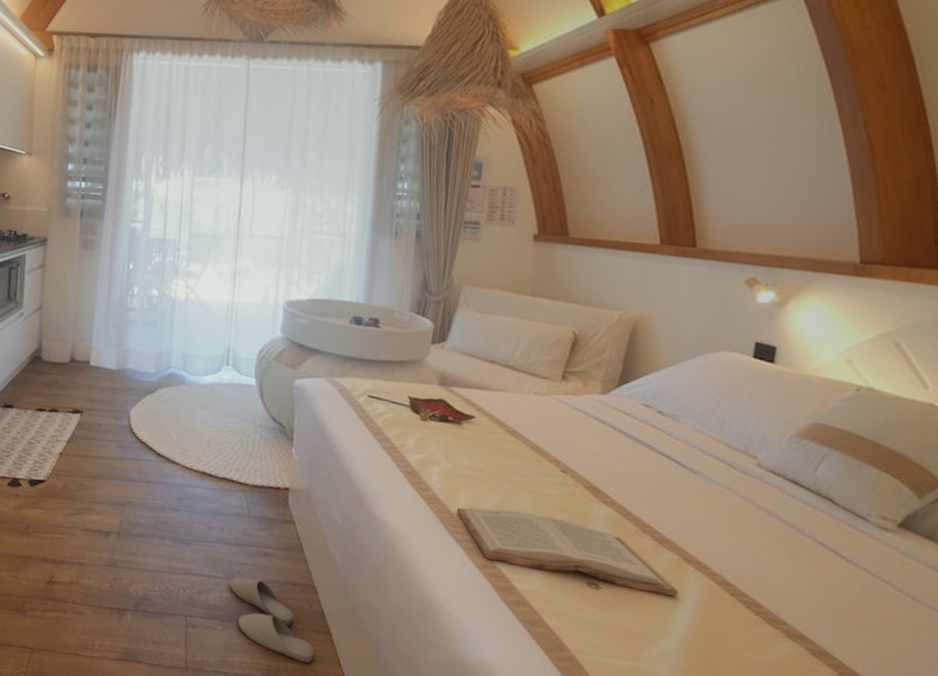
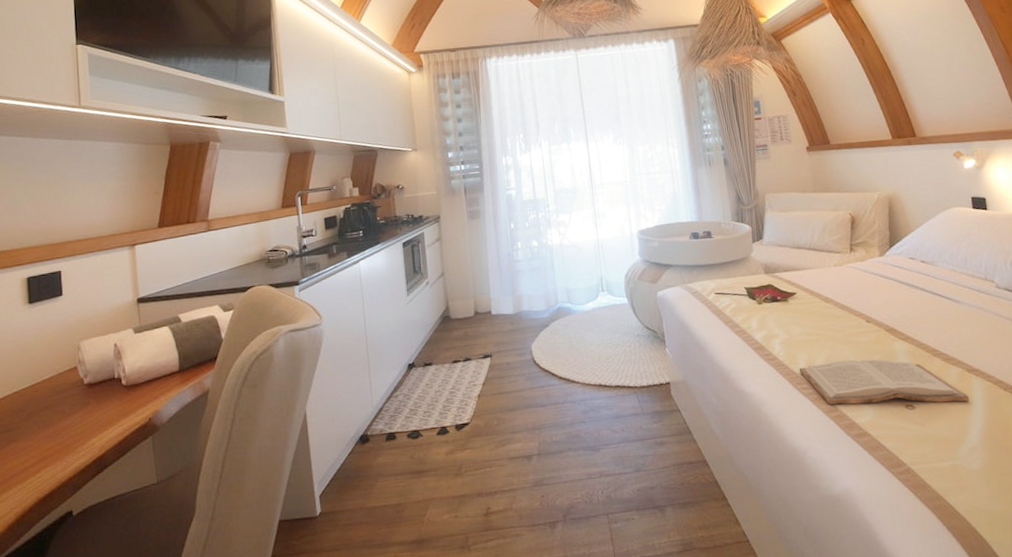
slippers: present [229,577,315,663] -> none [637,466,718,530]

